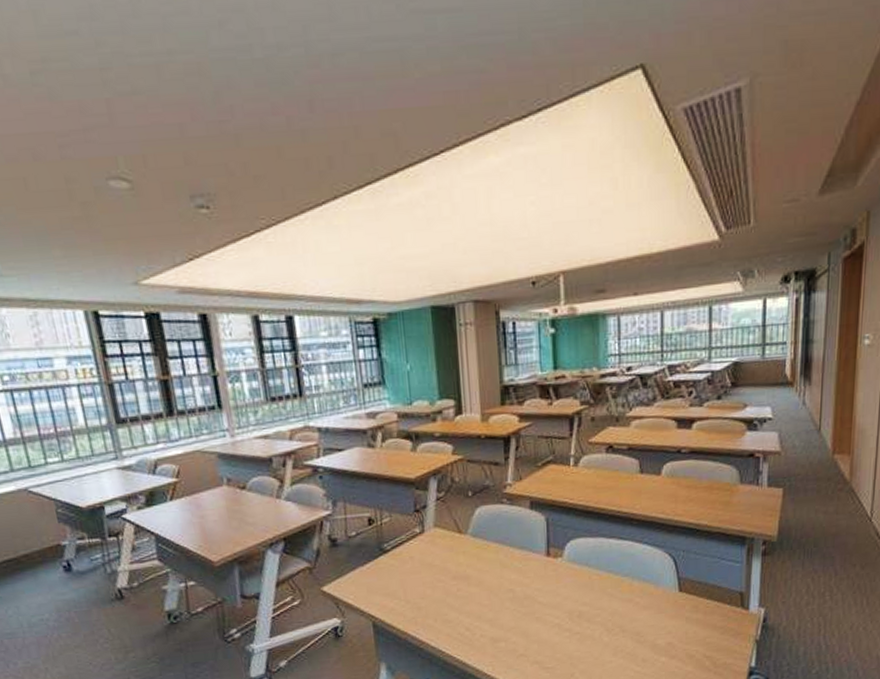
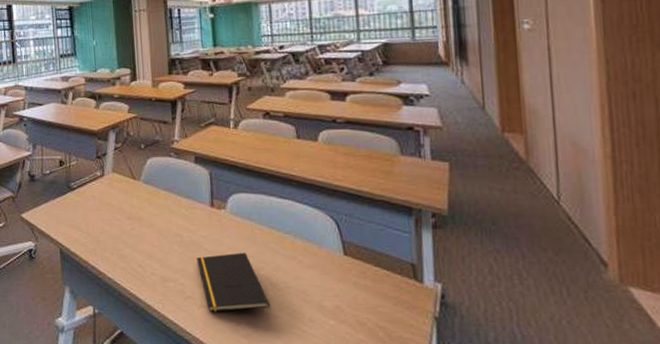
notepad: none [530,601,606,667] -> present [196,252,271,312]

